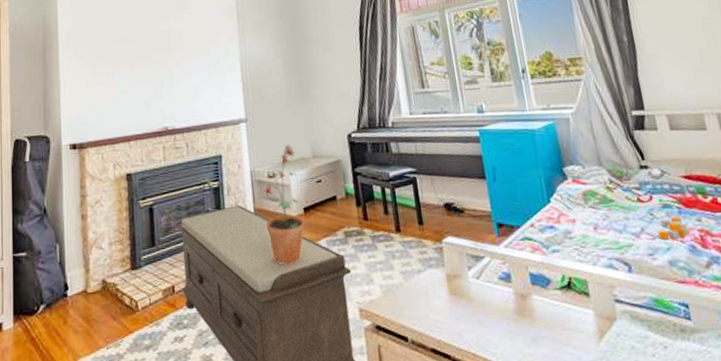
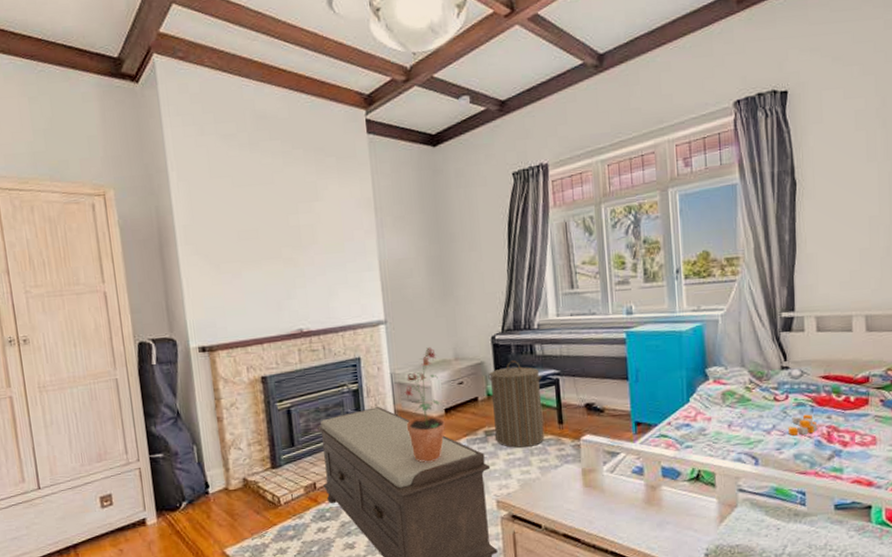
laundry hamper: none [345,158,406,250] -> present [487,360,545,448]

